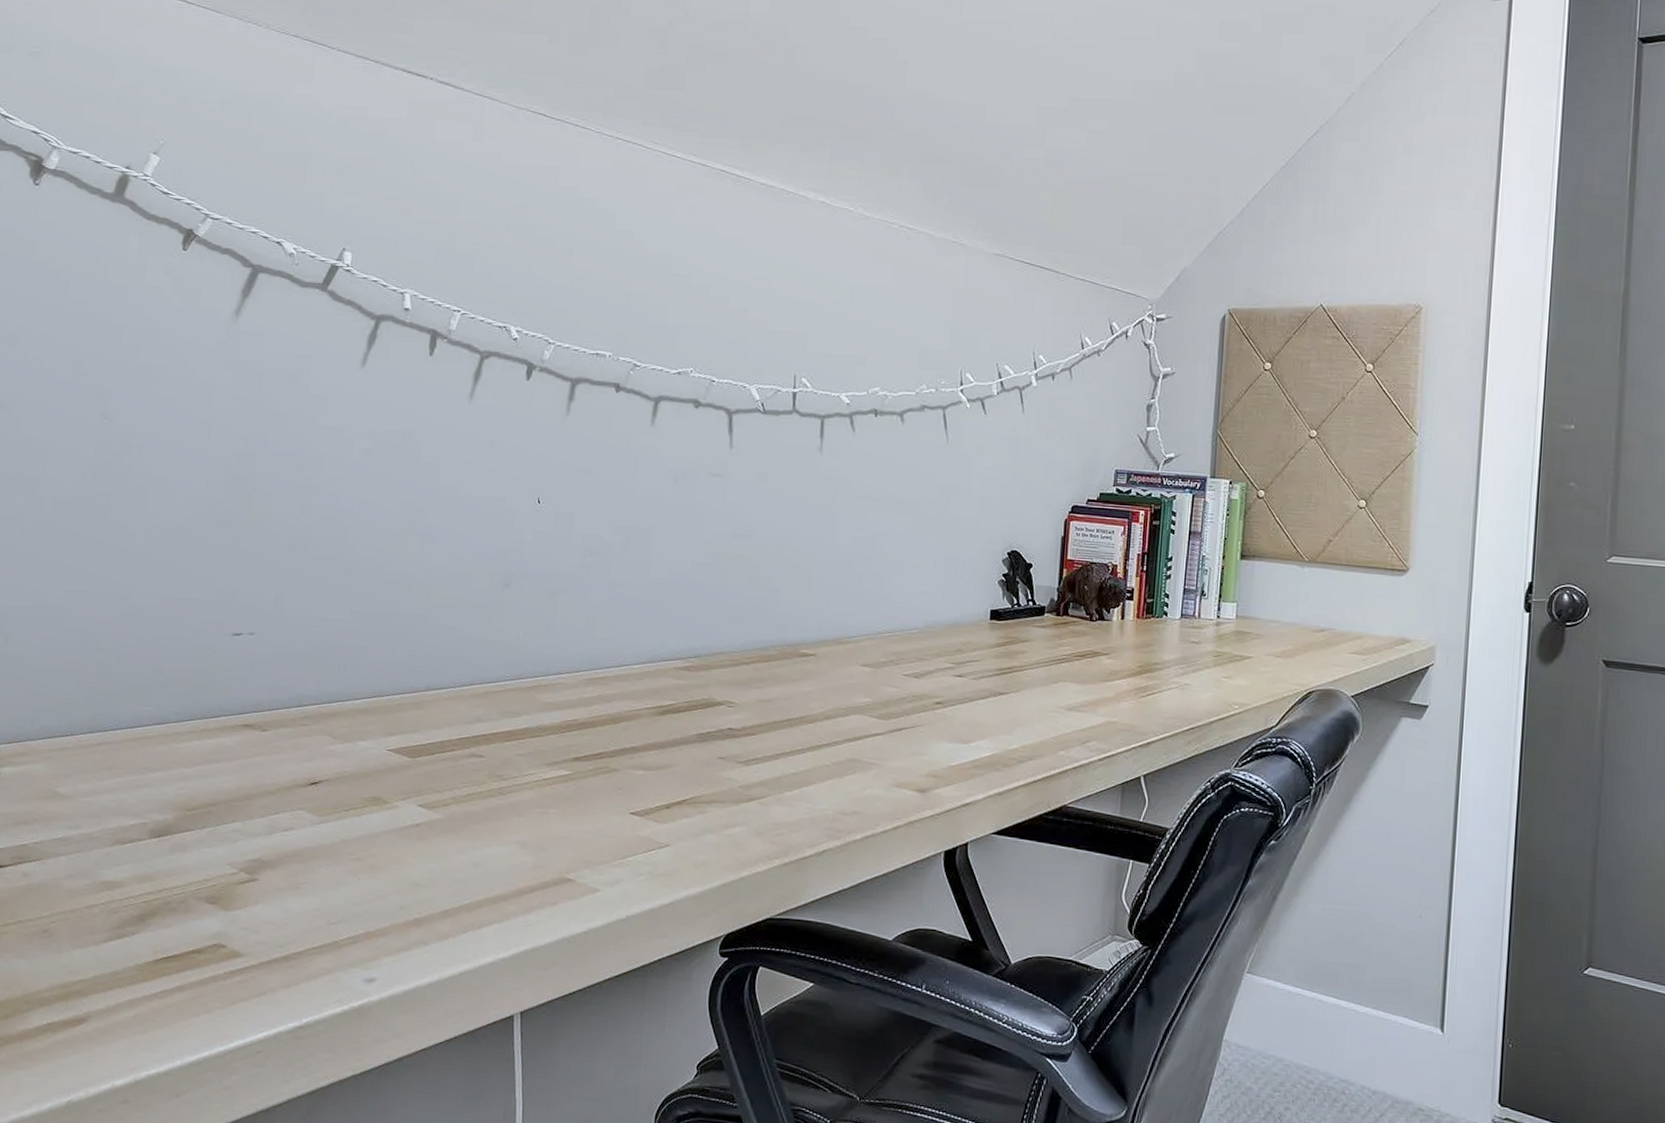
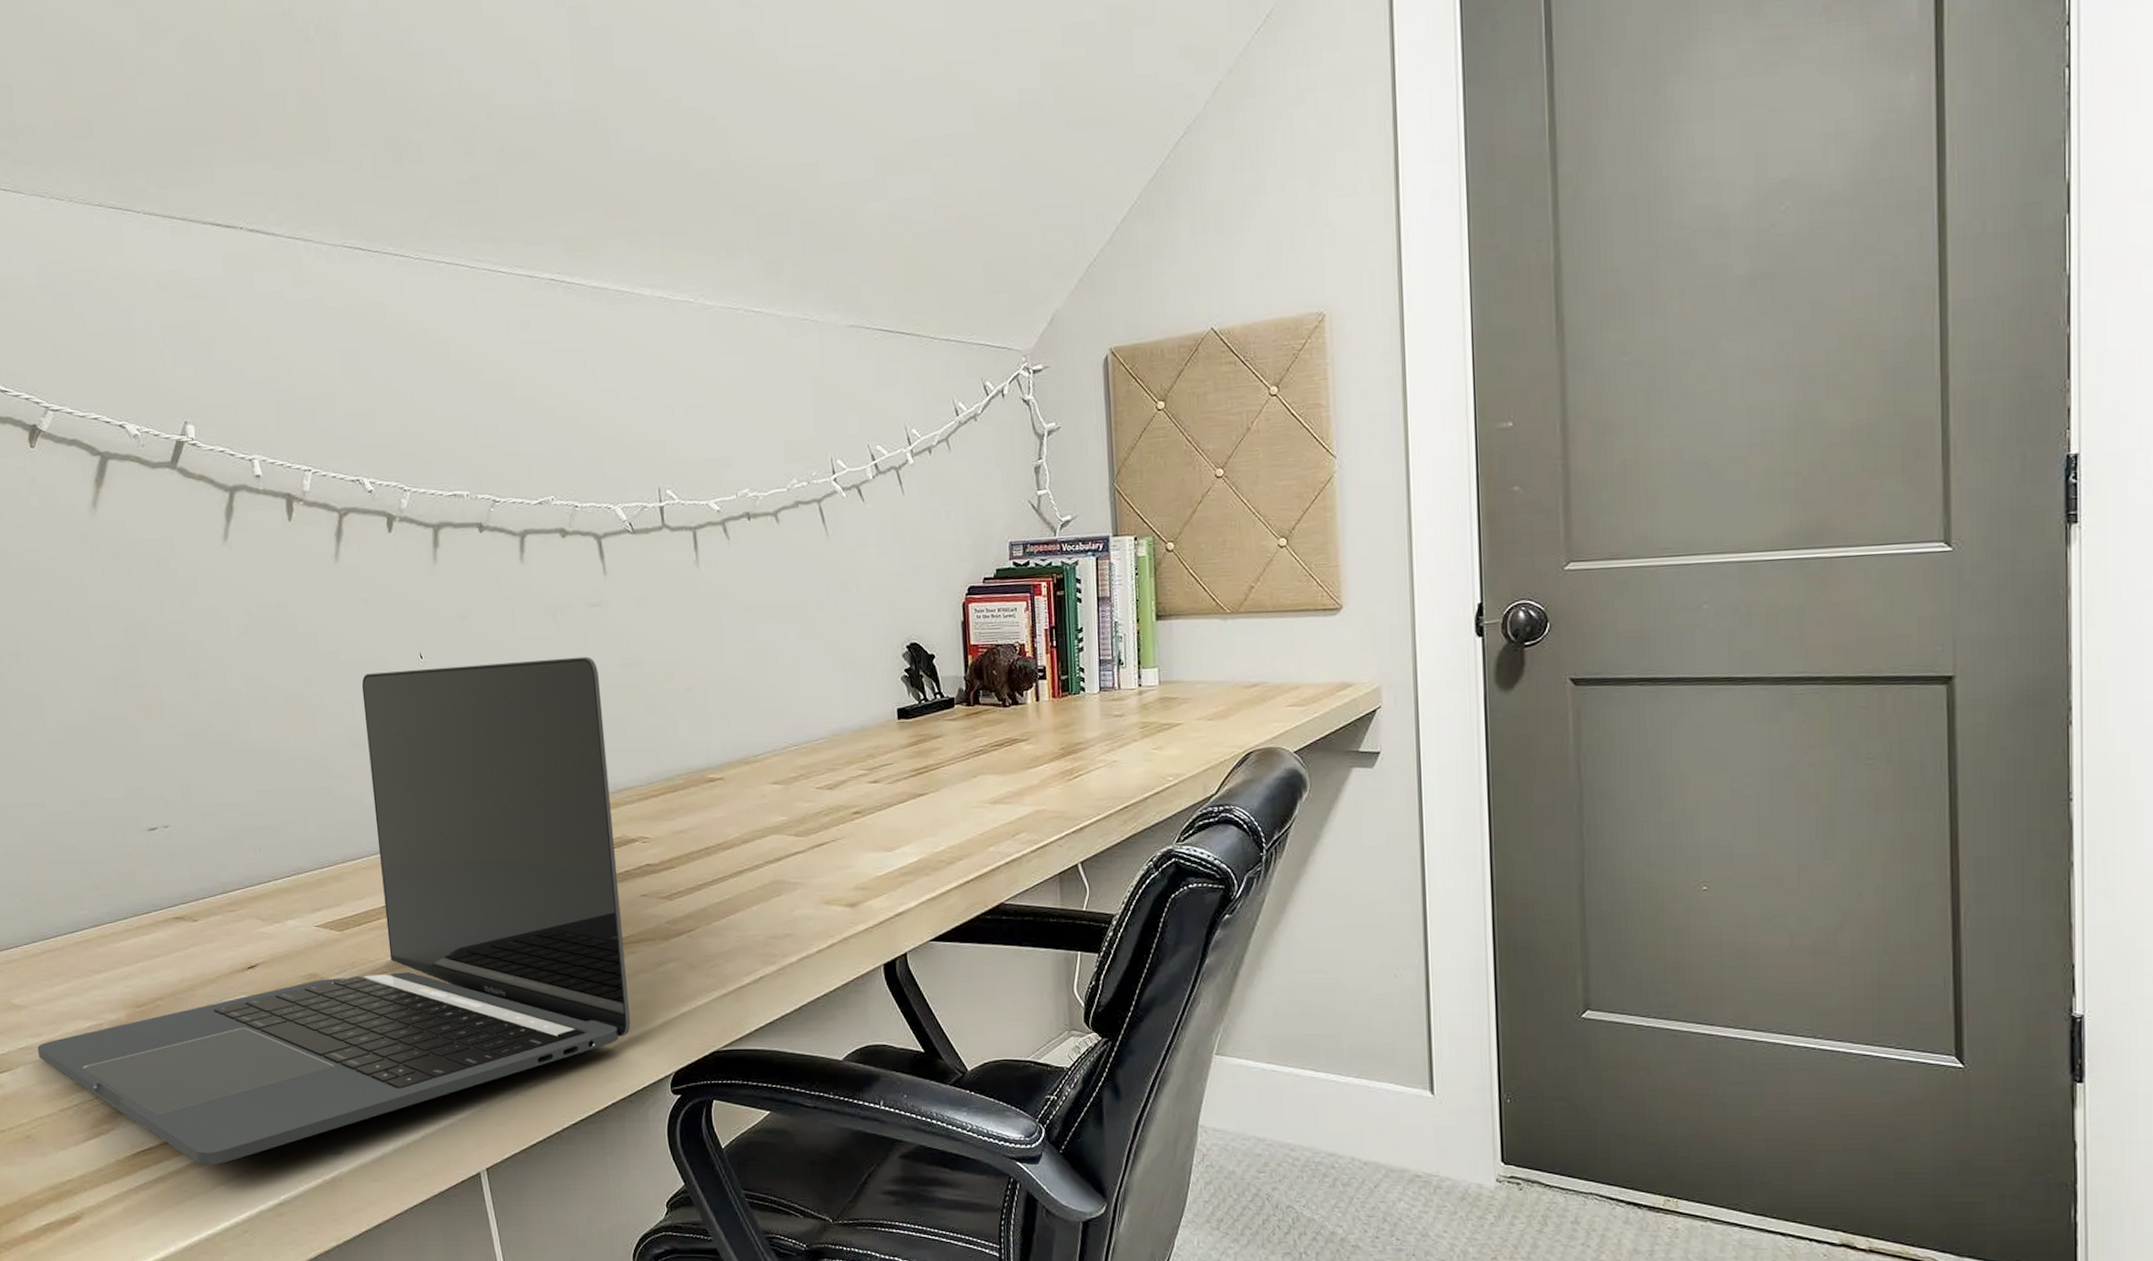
laptop: none [73,511,710,980] -> present [37,656,631,1166]

